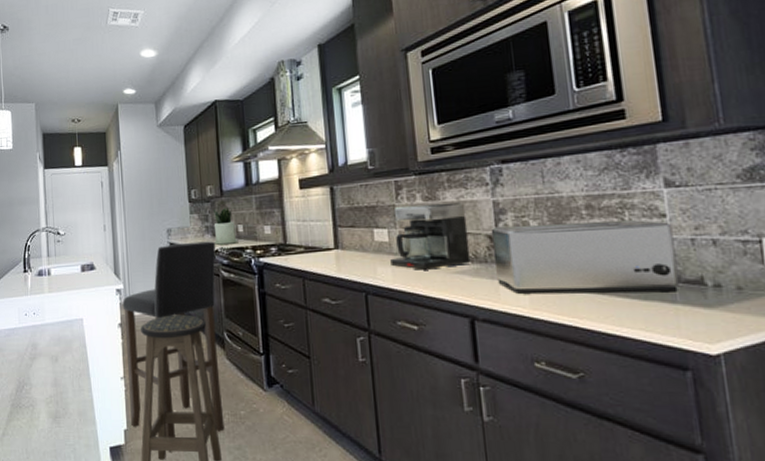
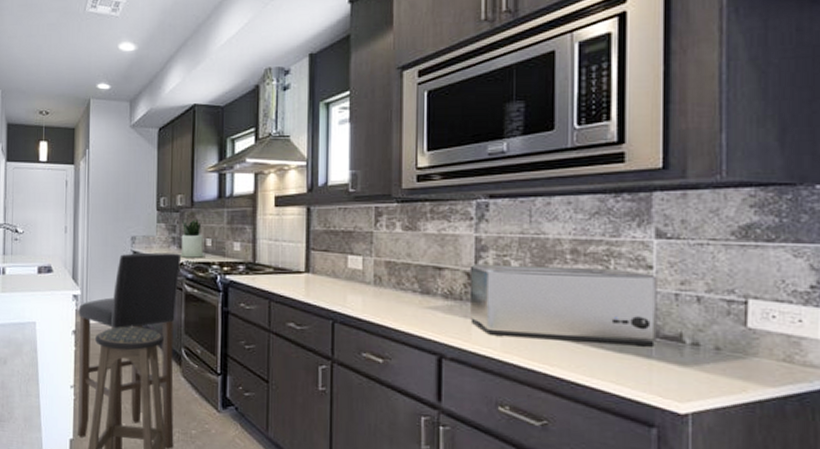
coffee maker: present [390,202,471,270] -> none [362,233,446,303]

